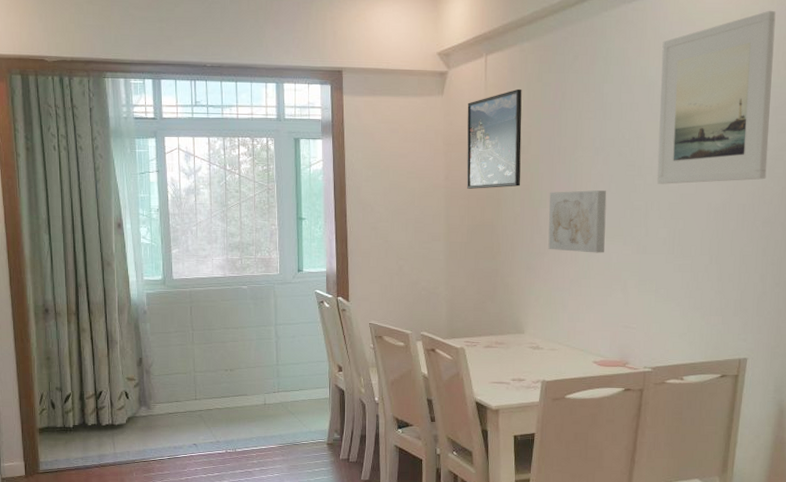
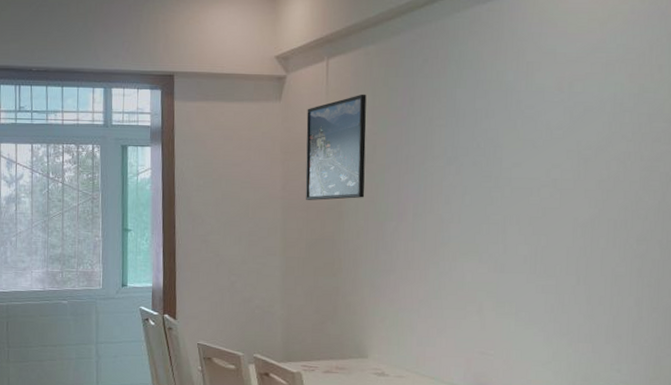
wall art: present [548,190,607,253] -> none [395,203,460,272]
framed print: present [656,10,776,184] -> none [516,10,648,197]

